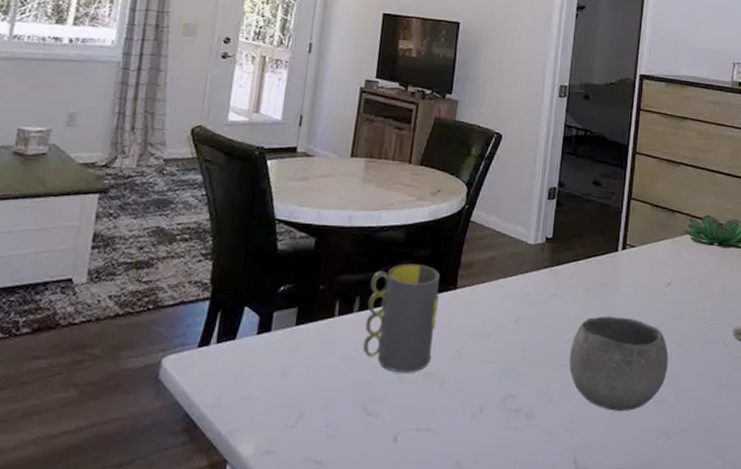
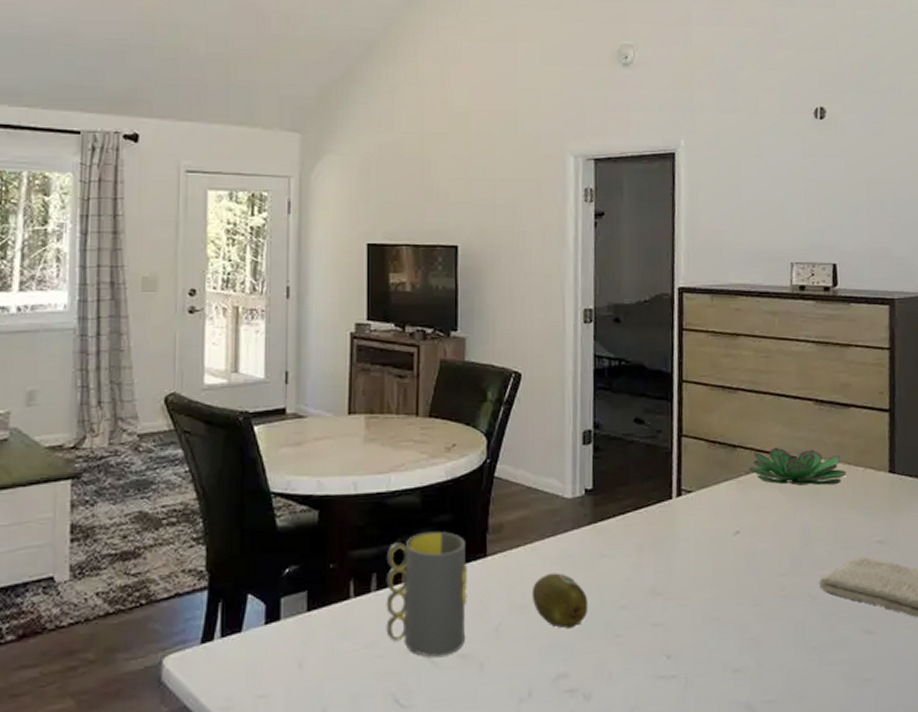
fruit: none [491,307,539,356] -> present [531,572,589,629]
bowl: present [569,316,668,411] -> none [626,574,745,685]

